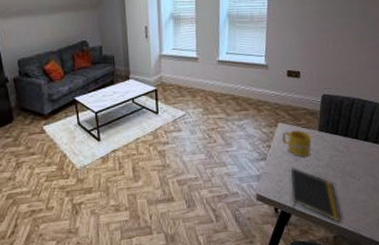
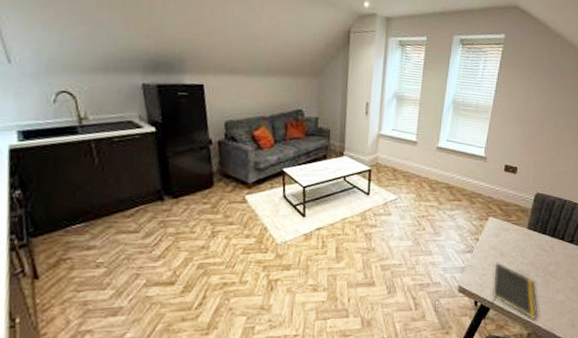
mug: present [282,130,312,157] -> none [491,225,520,253]

